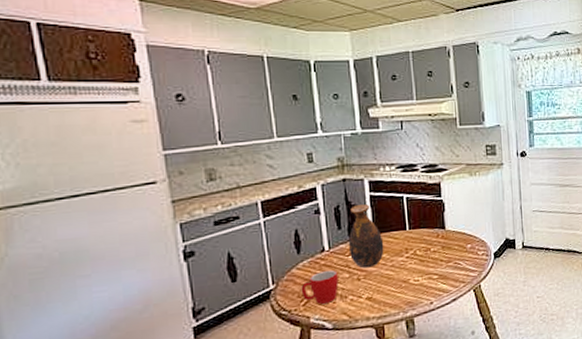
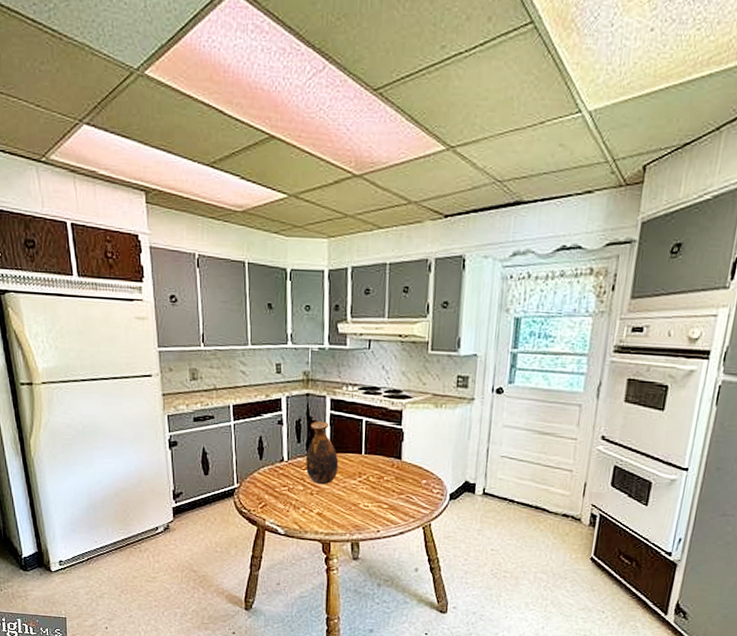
mug: present [301,269,339,304] -> none [260,479,293,510]

